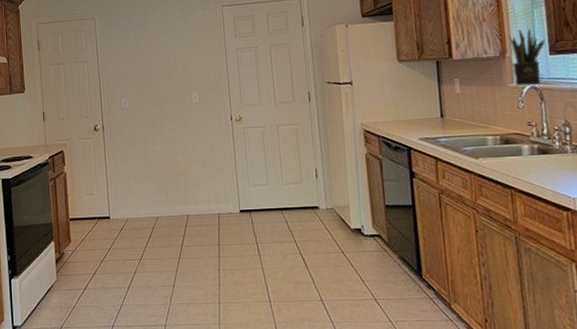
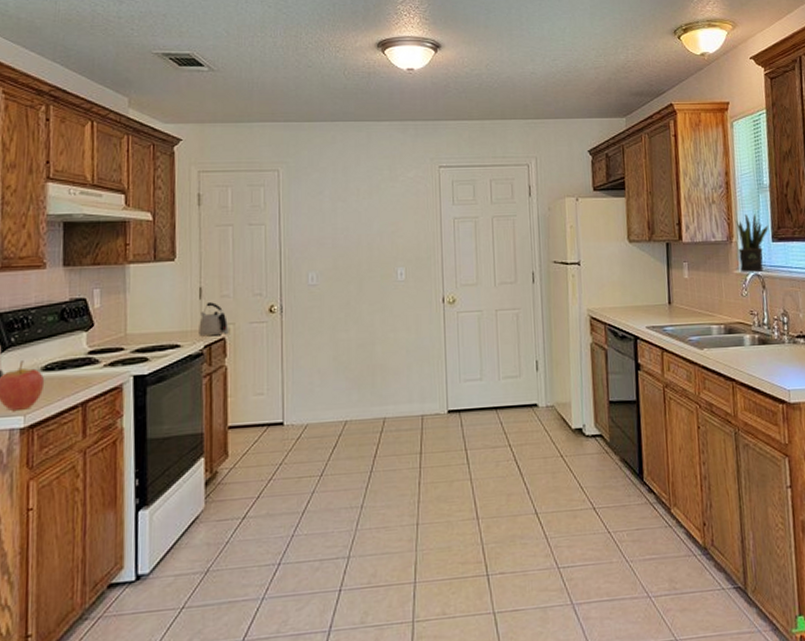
kettle: none [44,123,66,150] -> present [198,302,229,337]

